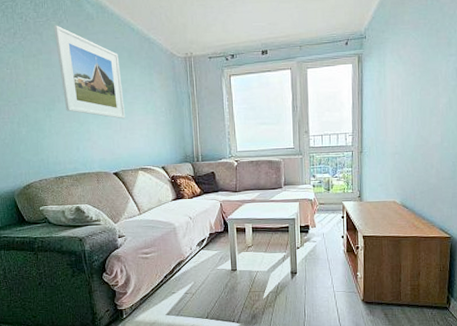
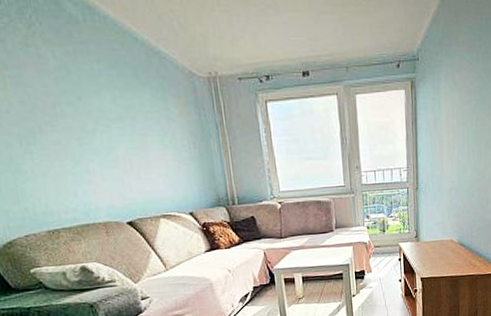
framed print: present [53,25,126,119] -> none [20,29,137,156]

